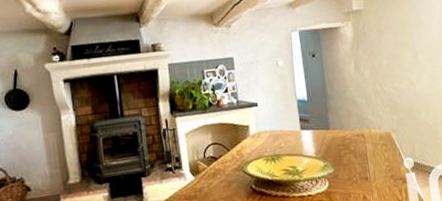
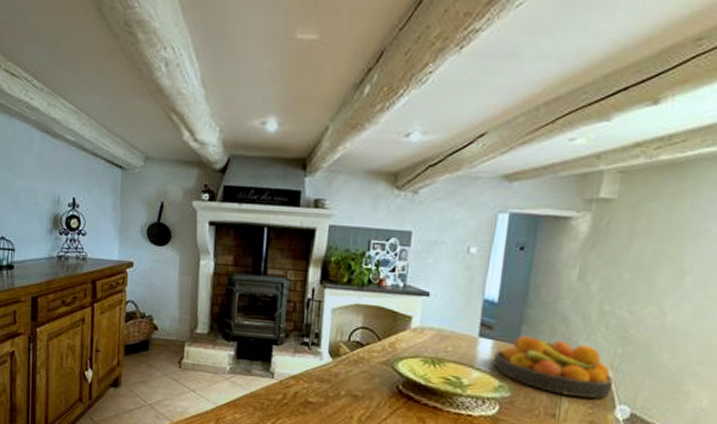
fruit bowl: none [315,118,398,161] -> present [493,336,613,399]

